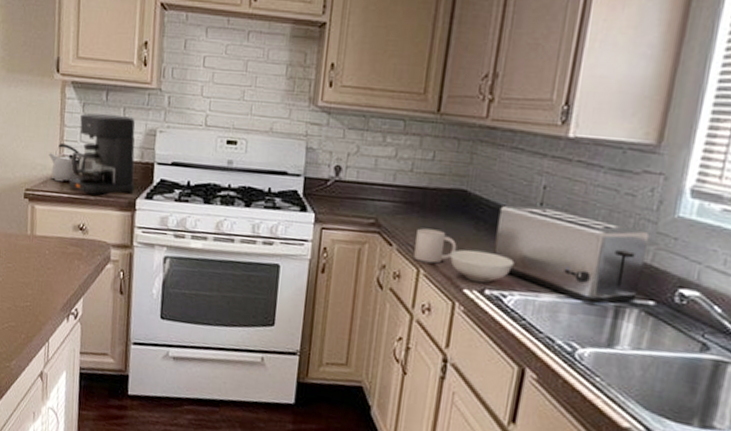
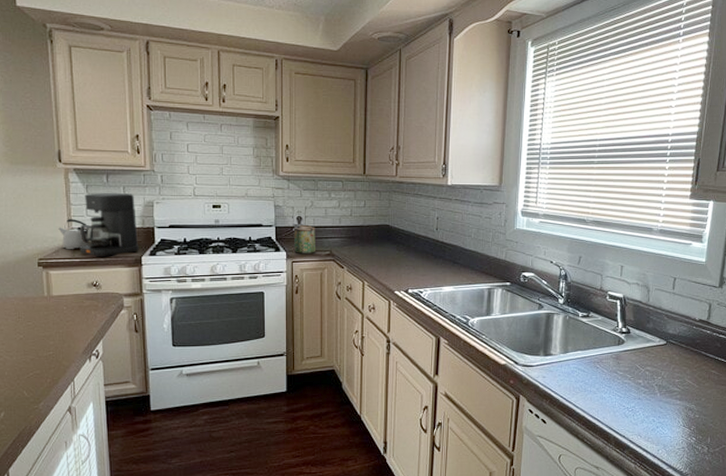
canister: none [326,177,359,221] -> present [294,224,316,255]
mug: present [414,228,457,264] -> none [359,254,387,277]
bowl: present [449,249,515,283] -> none [383,264,425,285]
toaster: present [492,206,650,305] -> none [410,231,502,289]

